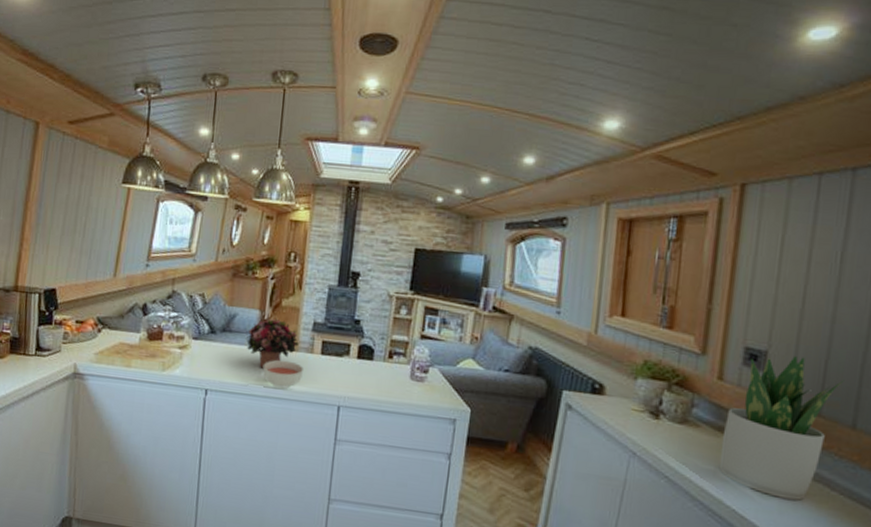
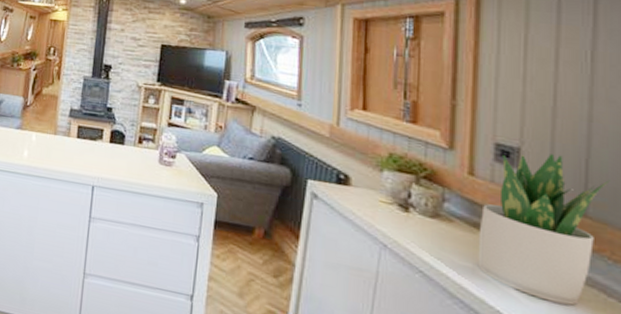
bouquet: present [245,318,299,368] -> none [10,104,57,149]
bowl: present [262,360,303,389] -> none [25,141,61,169]

